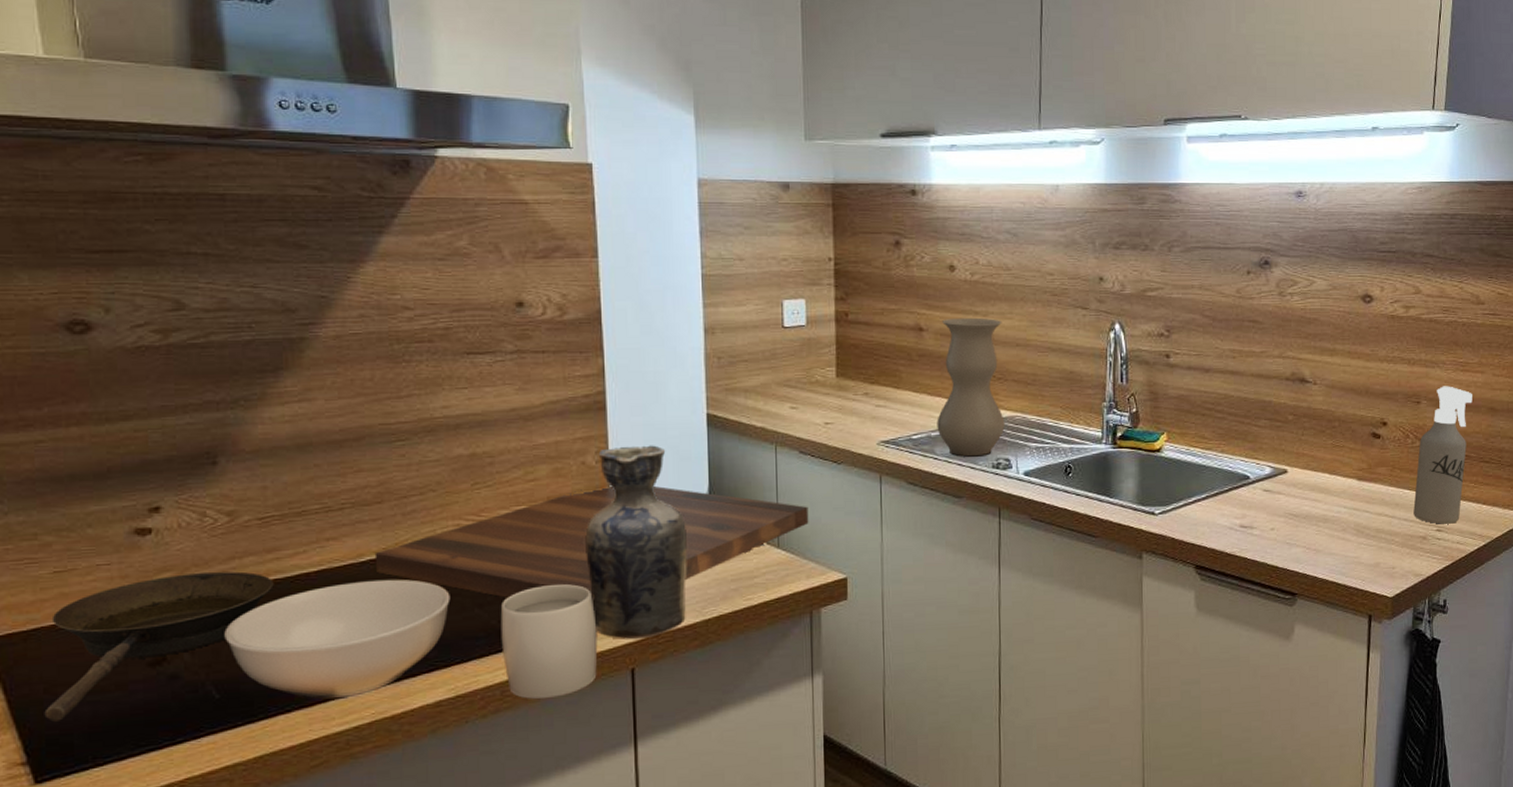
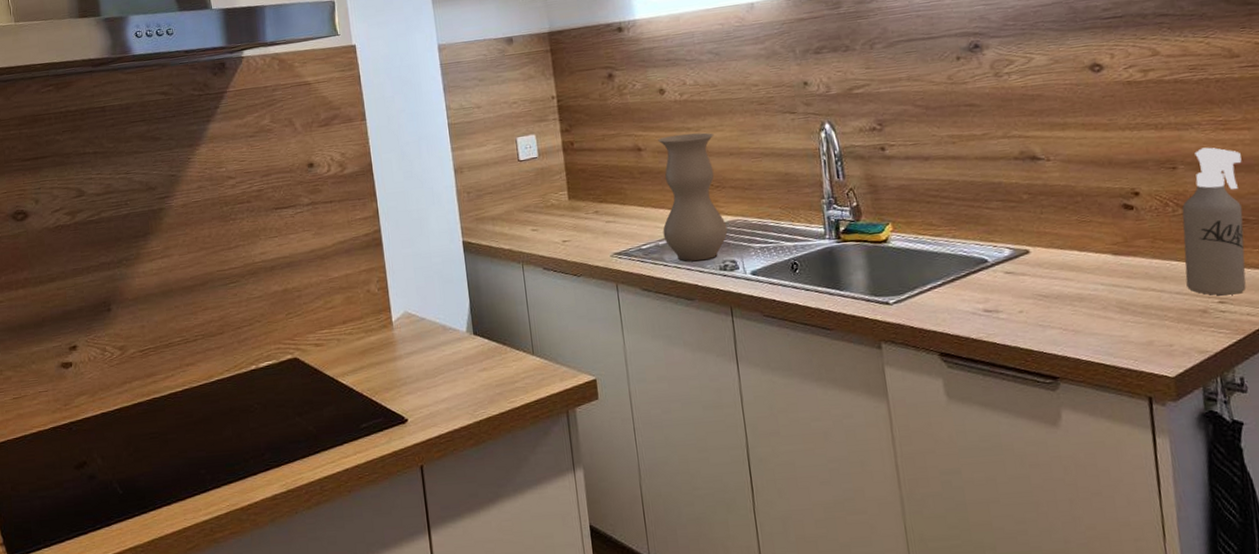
frying pan: present [44,571,274,723] -> none [12,393,153,513]
bowl: present [224,579,450,700] -> none [123,395,277,495]
cutting board: present [374,481,809,602] -> none [220,305,558,409]
mug: present [500,583,598,700] -> none [314,394,394,494]
ceramic jug: present [585,445,688,640] -> none [374,271,461,441]

